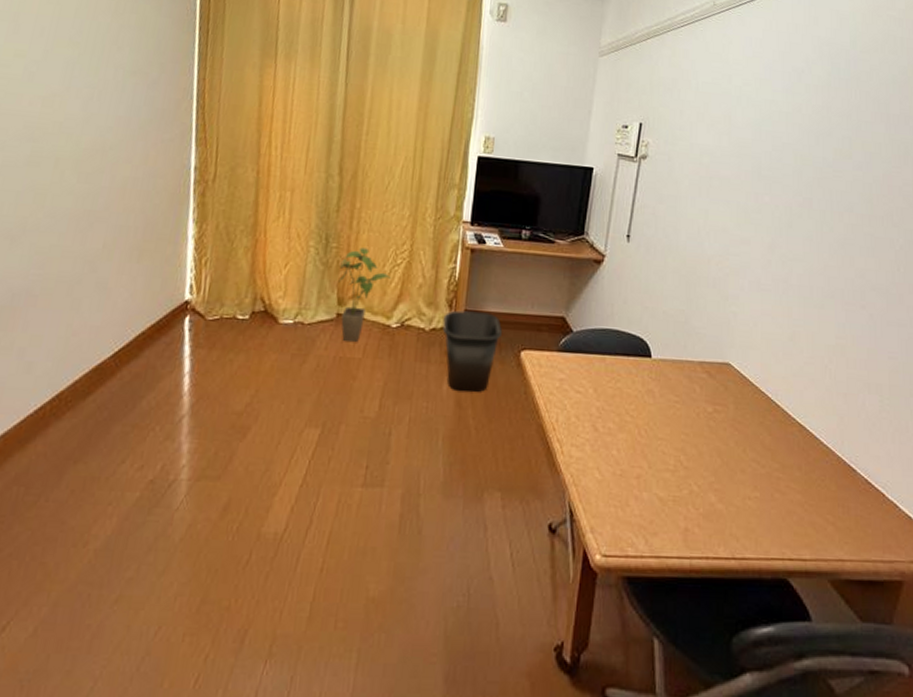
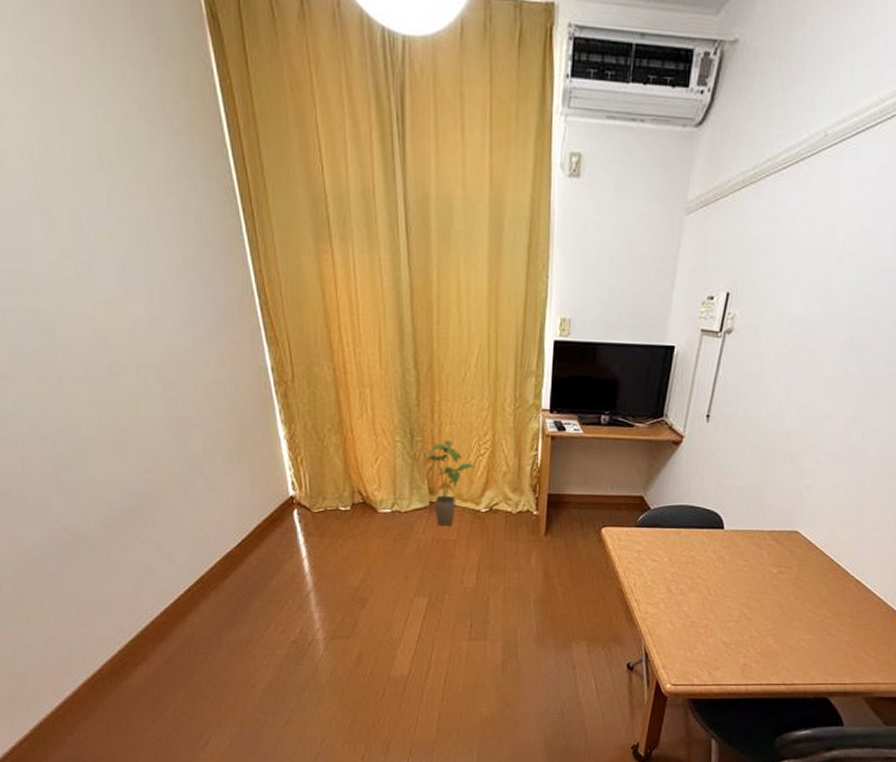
waste bin: present [442,310,503,392] -> none [528,494,585,564]

